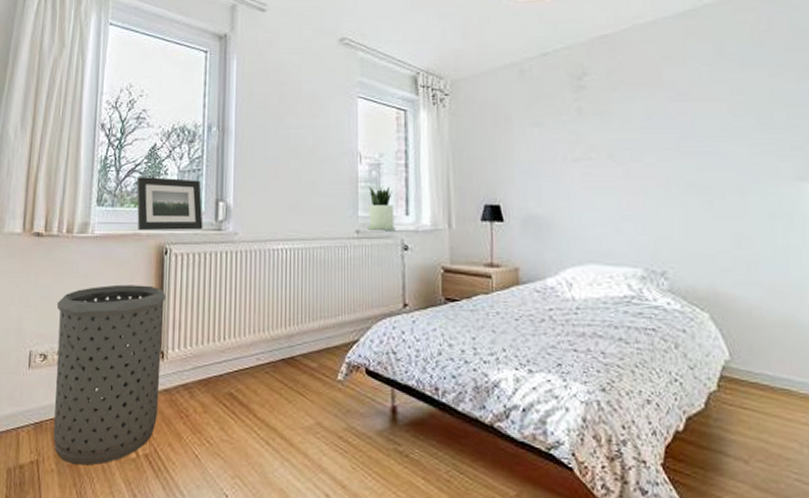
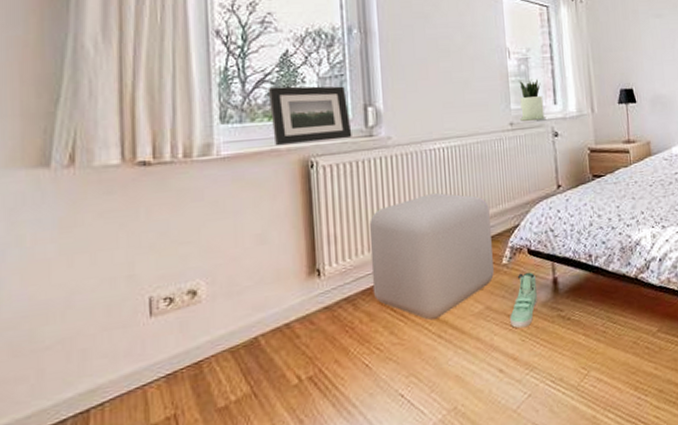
laundry basket: present [53,284,166,466] -> none [179,202,319,408]
cube: none [208,293,328,425] -> present [368,192,494,321]
sneaker: none [341,393,374,455] -> present [510,272,538,329]

